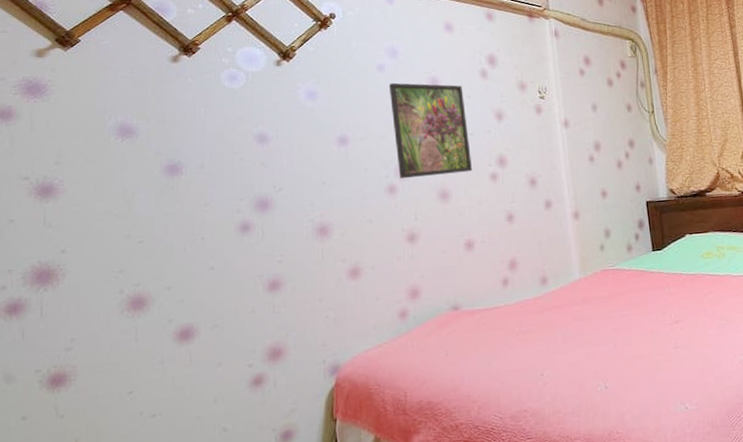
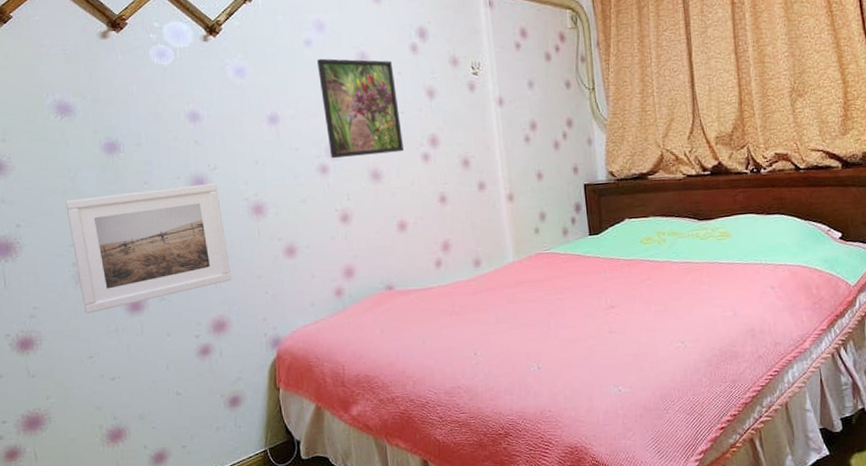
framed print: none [118,205,292,344] -> present [65,183,232,314]

